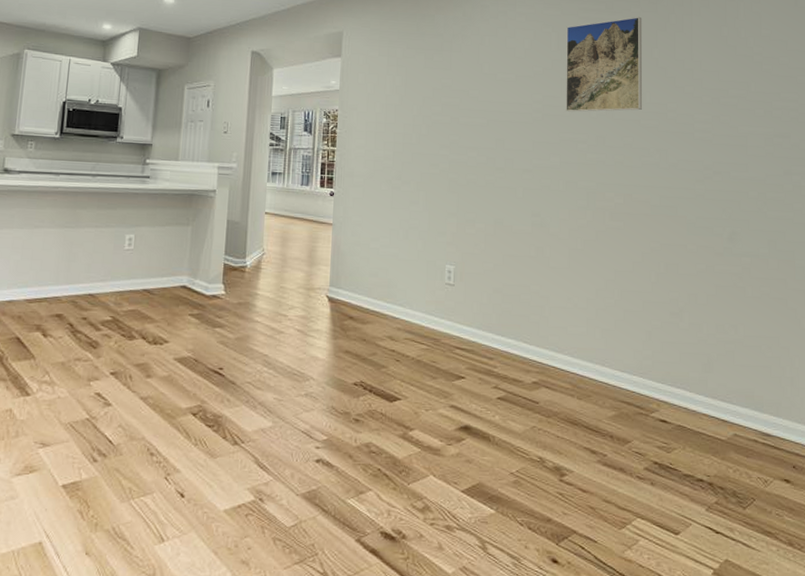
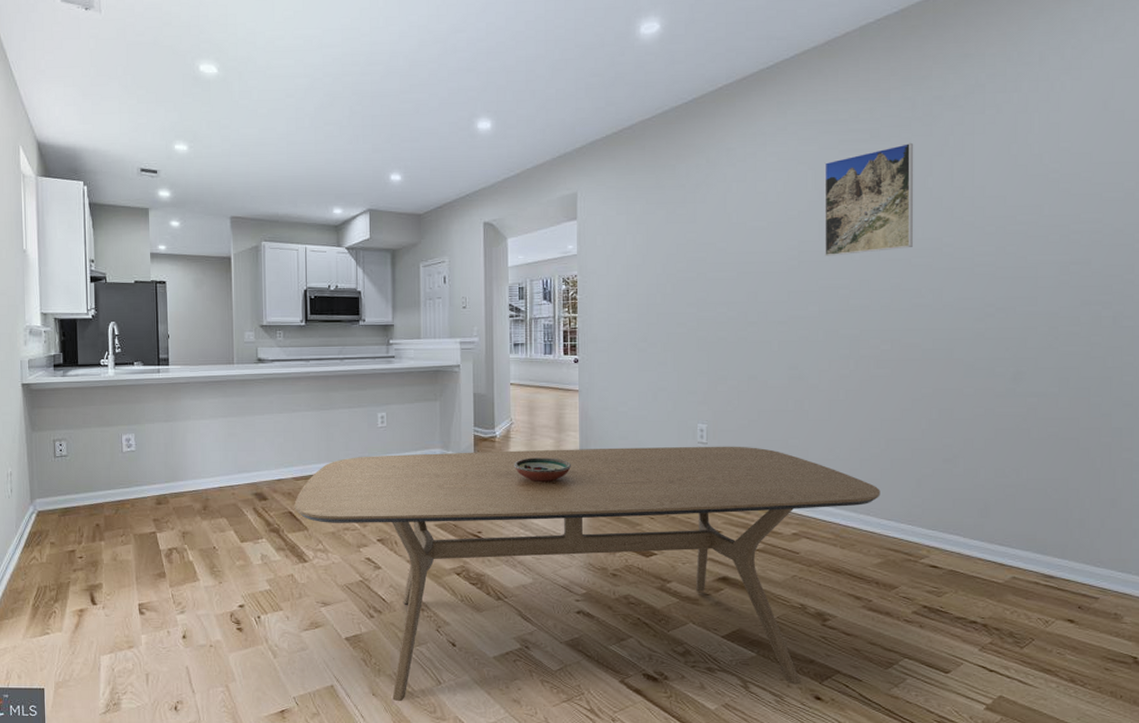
dining table: none [23,280,614,563] -> present [294,446,880,702]
decorative bowl: none [262,290,321,318] -> present [514,457,572,483]

